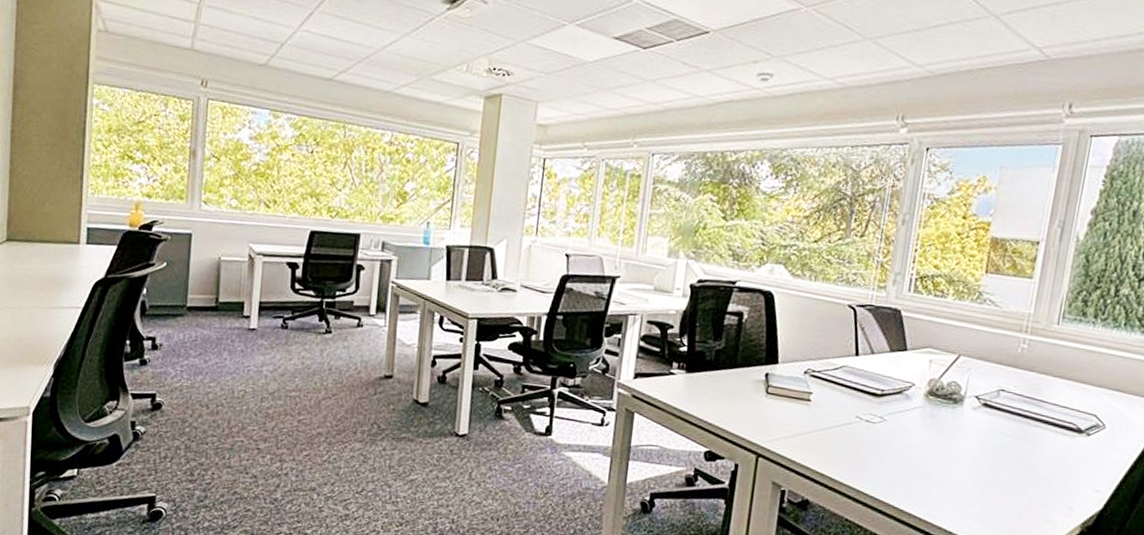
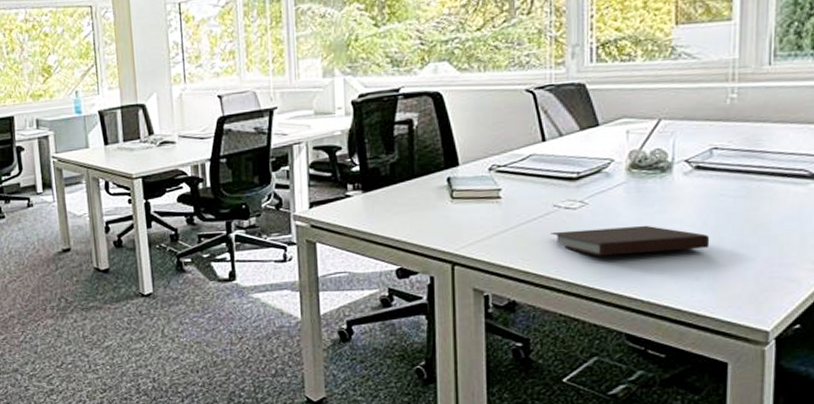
notebook: none [849,441,986,479] -> present [551,225,710,256]

